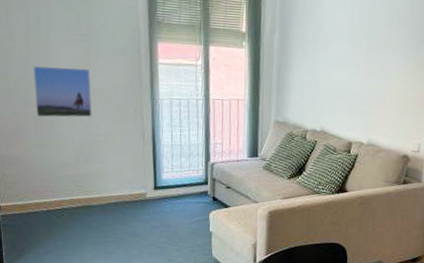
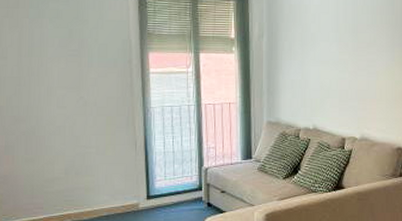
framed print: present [33,66,92,118] -> none [24,82,84,133]

